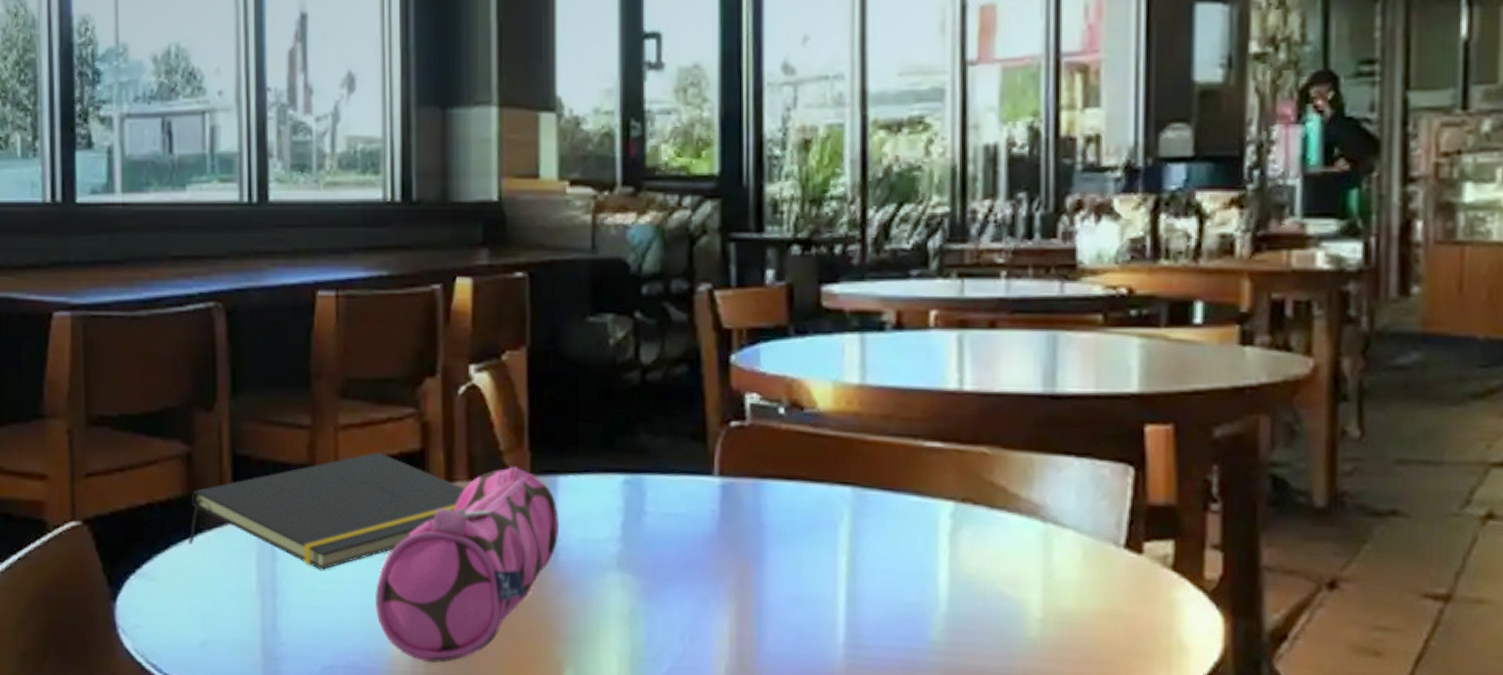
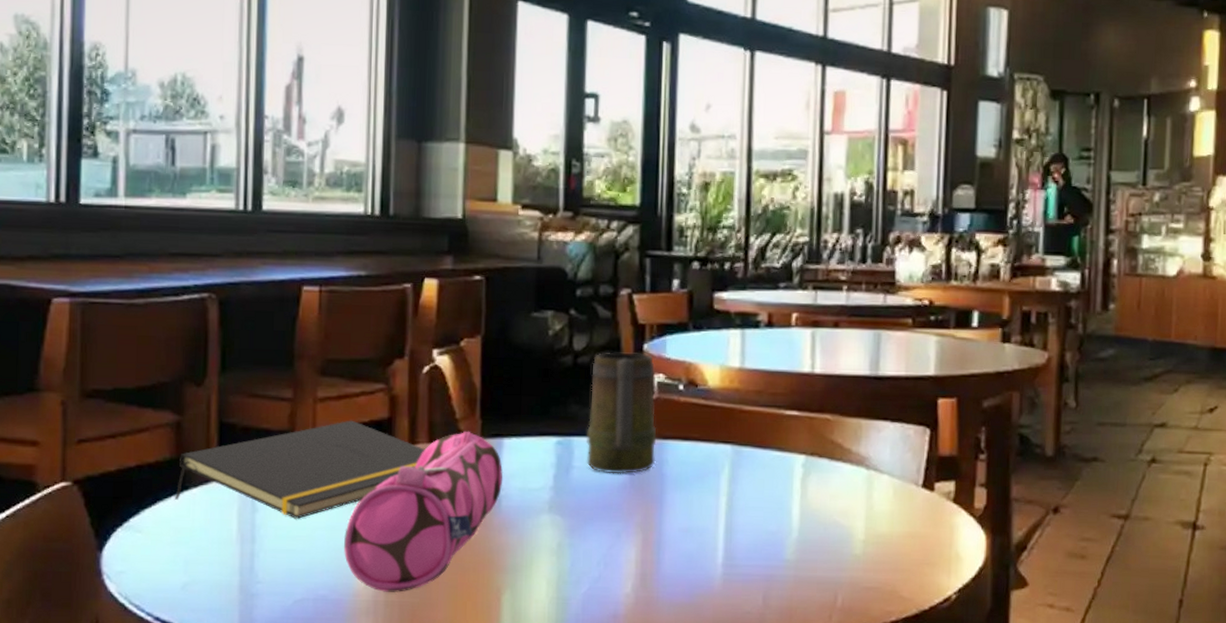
mug: none [662,365,752,523] -> present [586,352,657,474]

